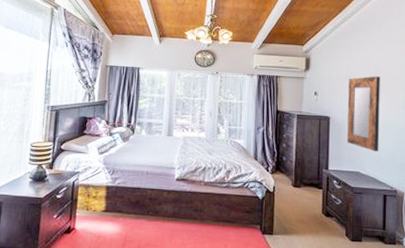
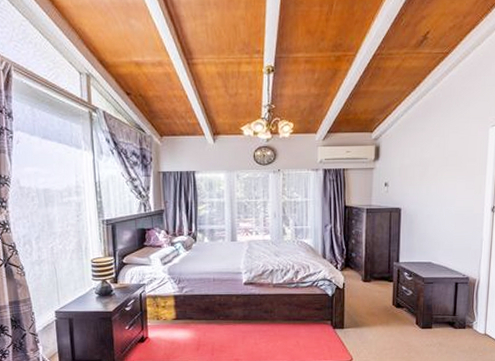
home mirror: present [347,76,380,152] -> none [419,160,456,240]

